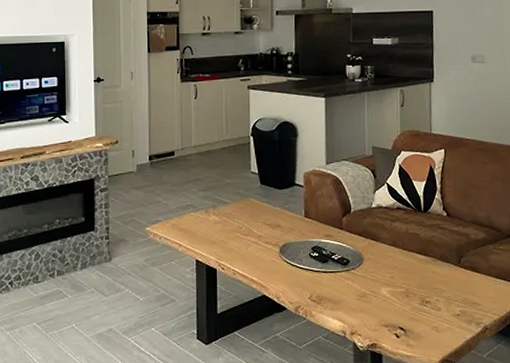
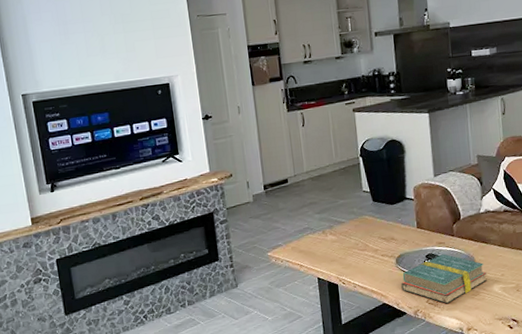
hardback book: none [283,248,375,303] -> present [401,254,487,304]

